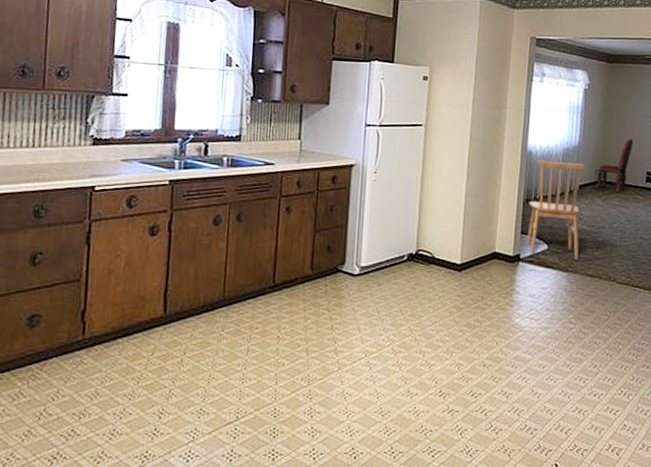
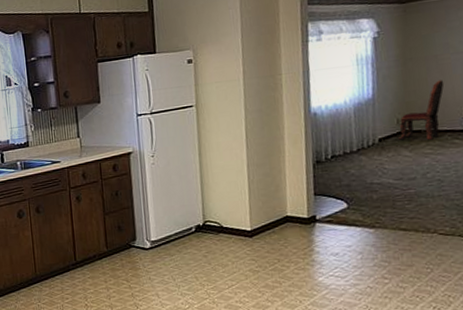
dining chair: present [526,160,585,260] -> none [319,116,386,215]

